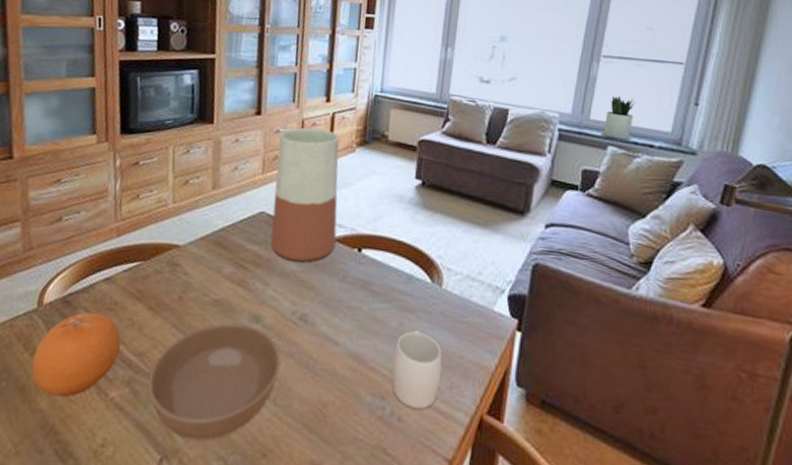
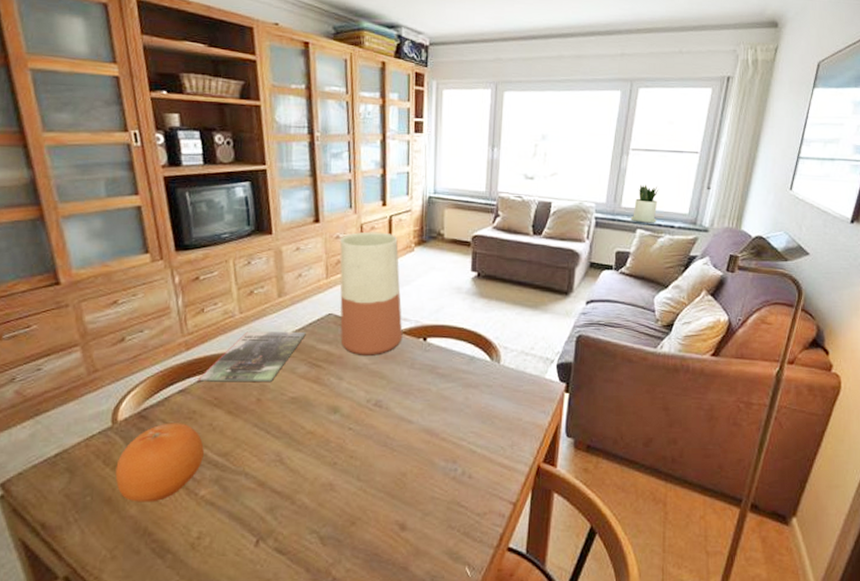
magazine: none [124,222,236,280] -> present [198,331,306,382]
bowl: present [147,322,281,441] -> none [235,415,361,521]
mug: present [392,329,443,410] -> none [461,401,504,466]

